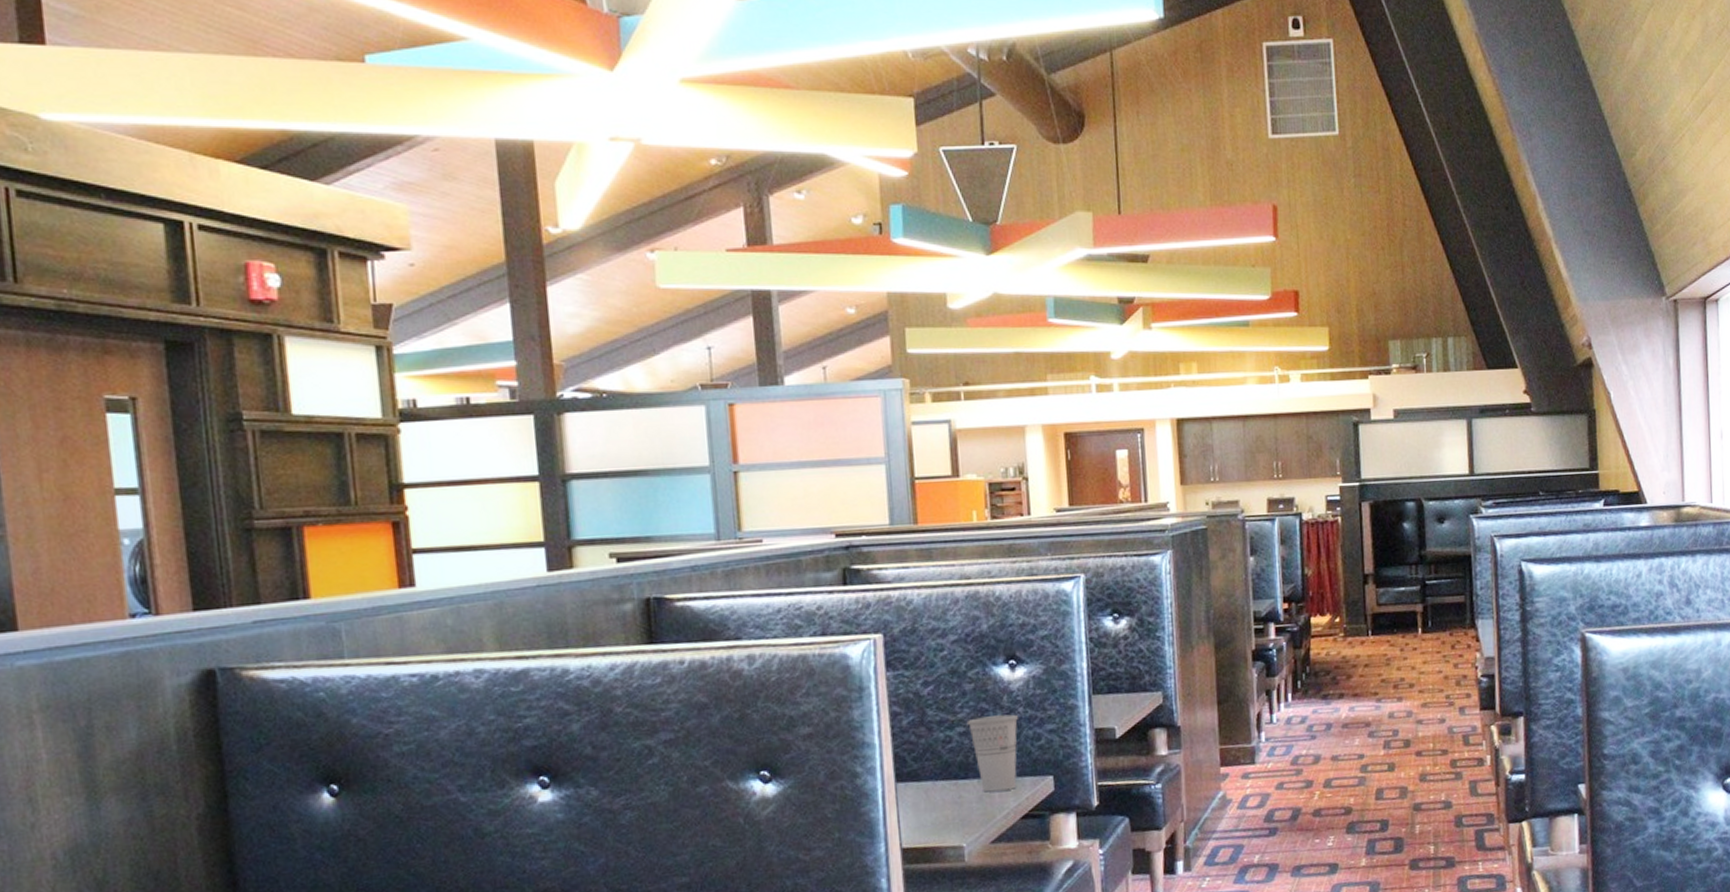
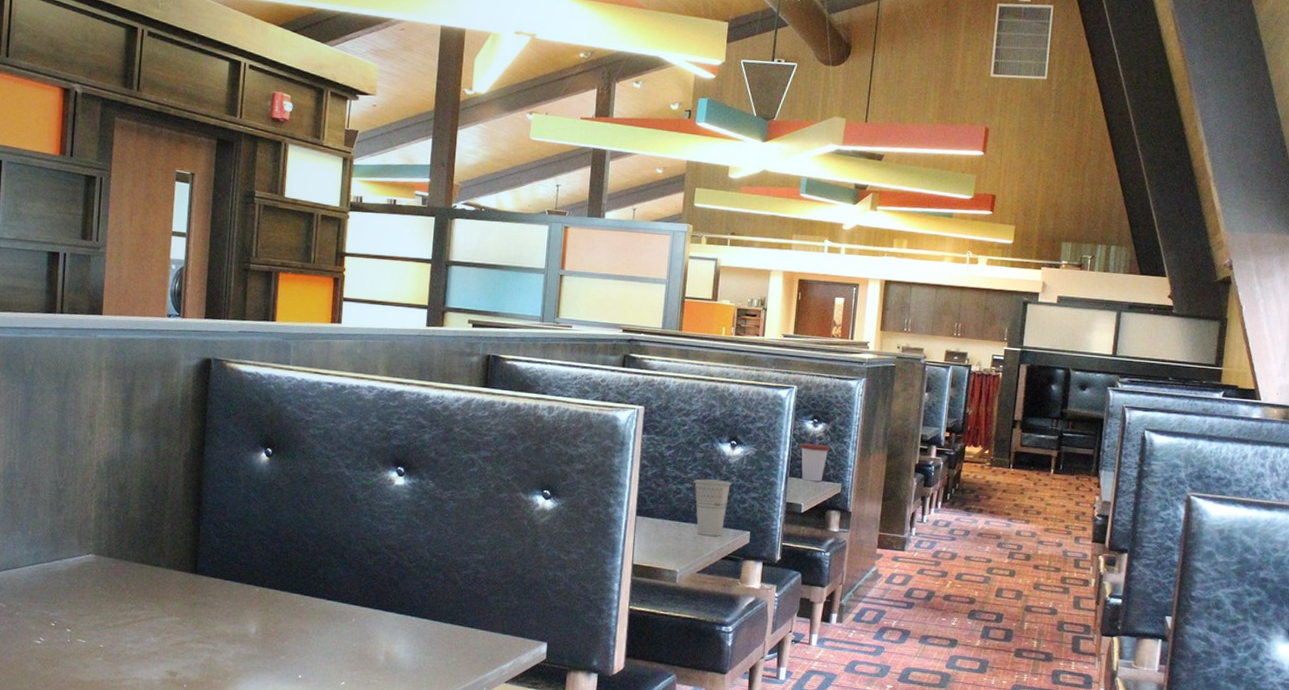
cup: none [1100,636,1141,696] -> present [800,437,831,482]

